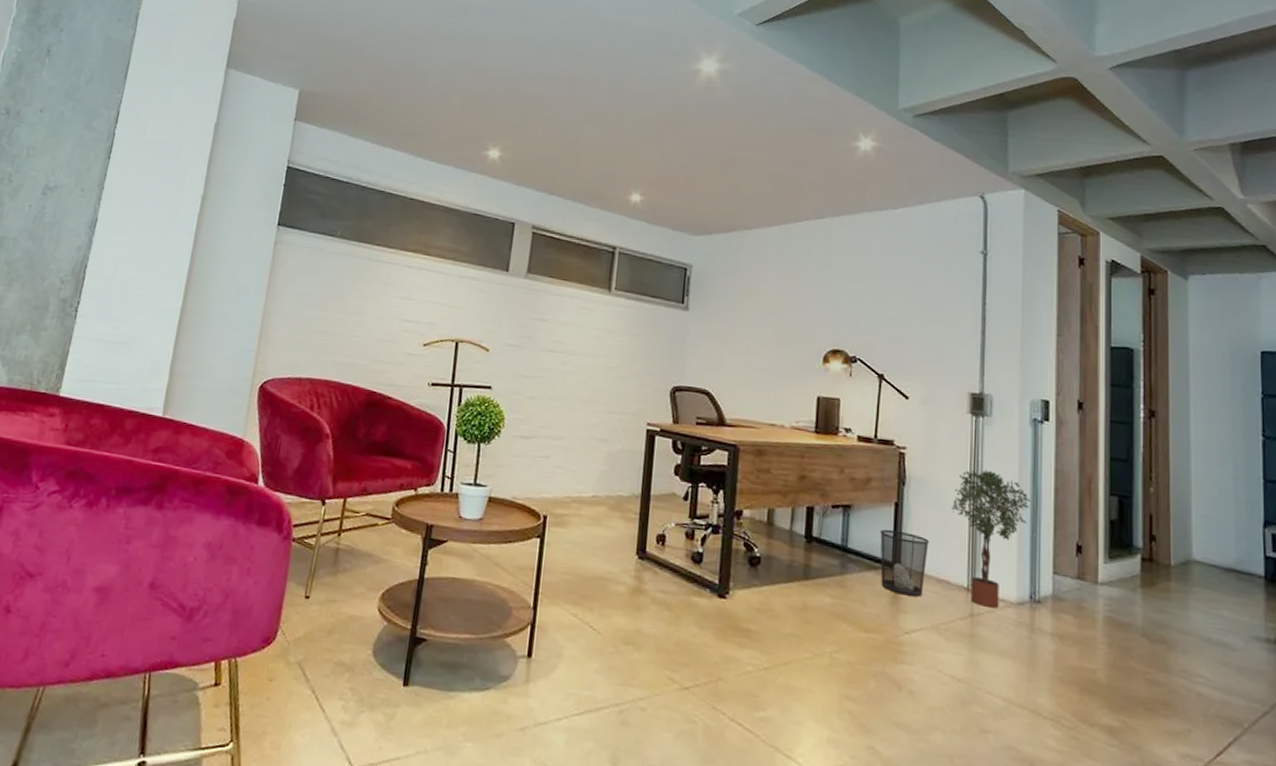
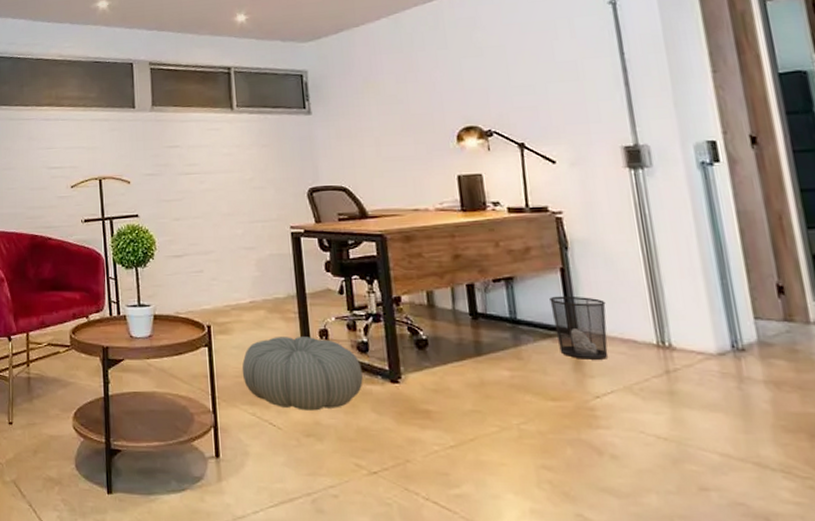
pouf: none [570,536,693,618] -> present [241,337,363,411]
potted tree: present [951,469,1031,608] -> none [624,221,714,361]

